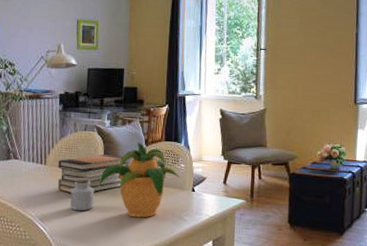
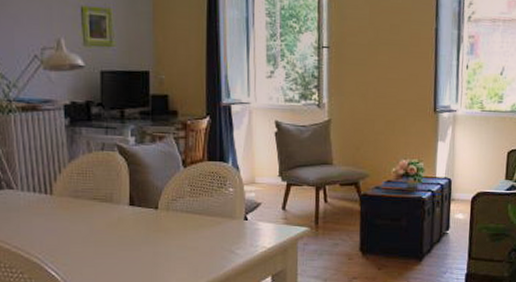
book stack: present [58,153,128,193] -> none [69,178,162,228]
jar: present [70,178,95,211] -> none [88,209,121,250]
potted plant: present [98,142,181,218] -> none [125,163,230,254]

